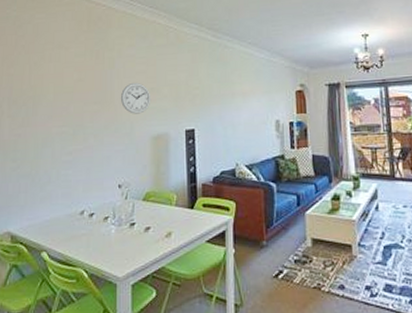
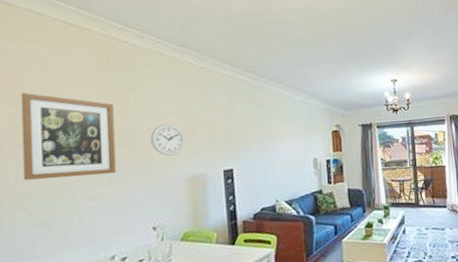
wall art: none [15,54,91,135] -> present [20,92,116,181]

